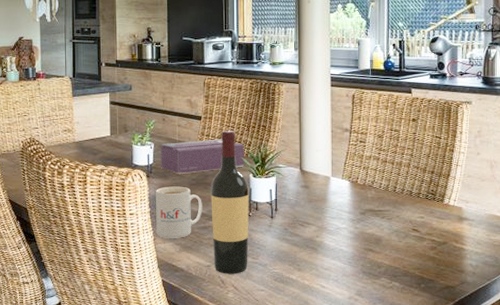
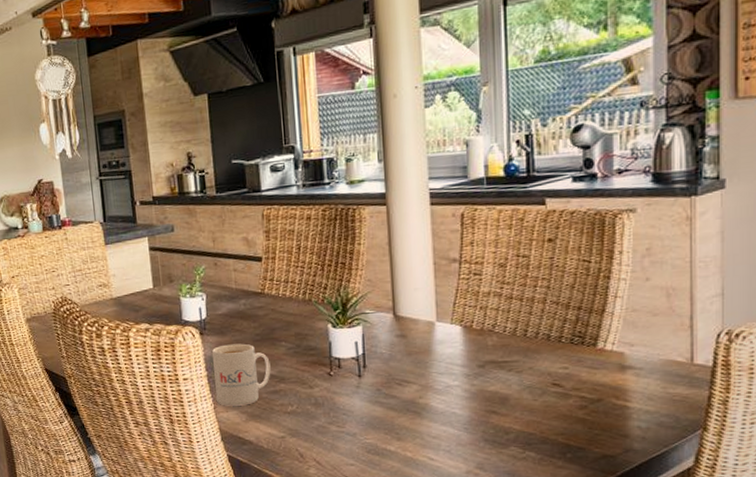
tissue box: present [160,139,244,174] -> none [214,282,320,329]
wine bottle: present [211,130,249,274] -> none [279,271,332,447]

